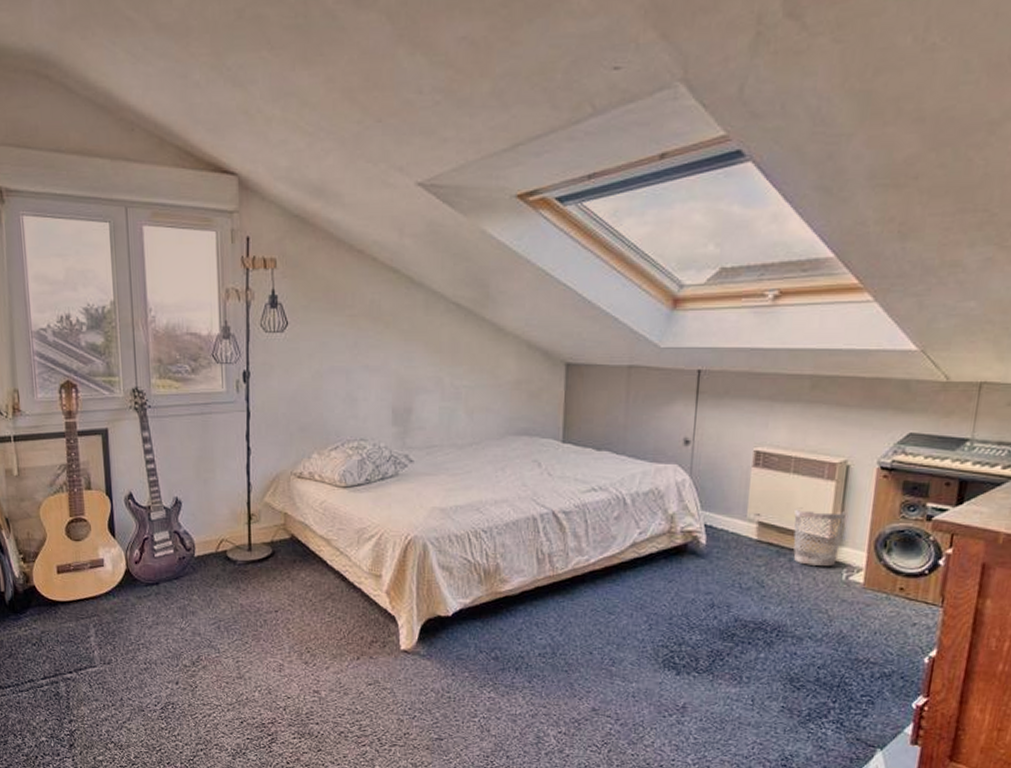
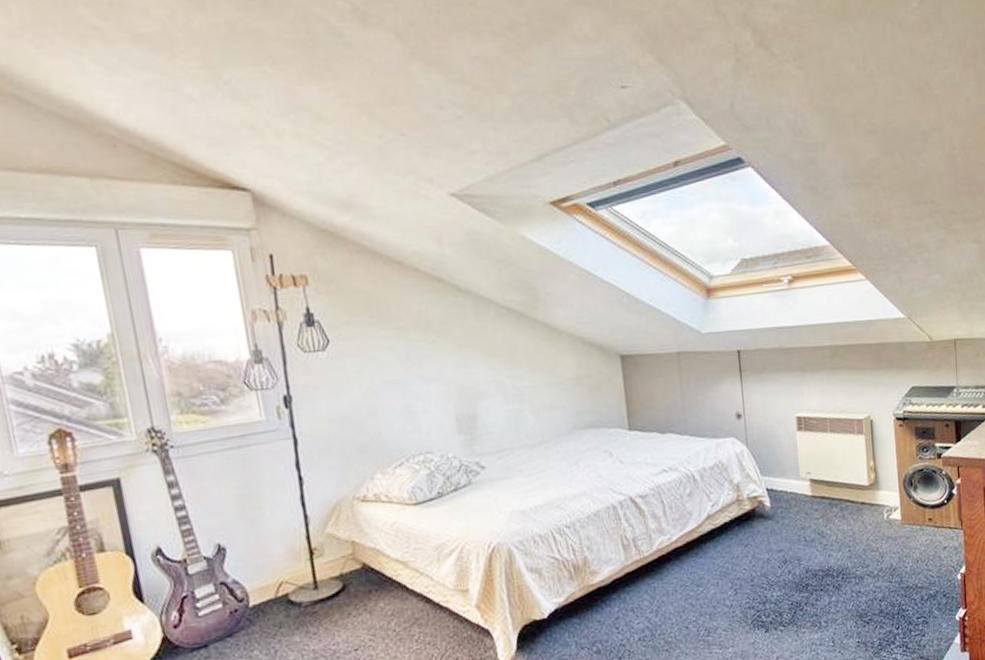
wastebasket: present [793,507,847,566] -> none [837,460,878,511]

